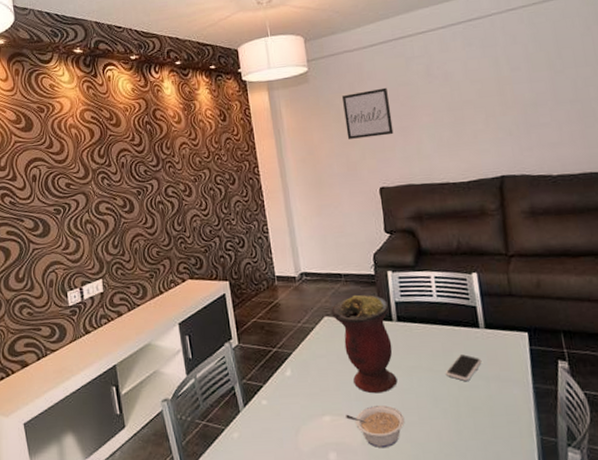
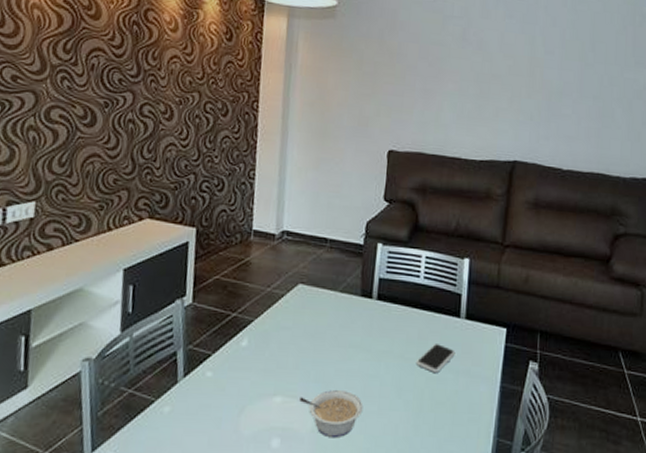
vase: present [331,294,398,394] -> none [307,264,372,377]
wall art: present [342,87,394,139] -> none [365,41,418,95]

